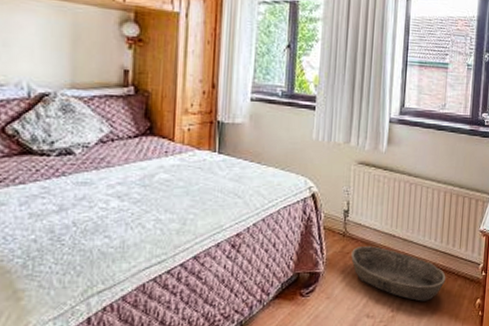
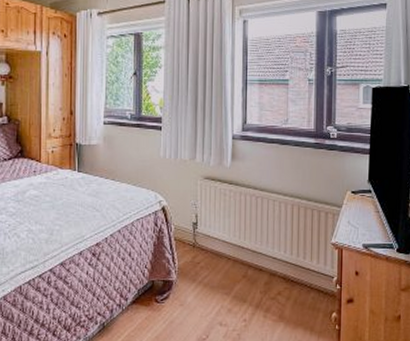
basket: present [351,246,446,302] -> none [202,257,298,312]

